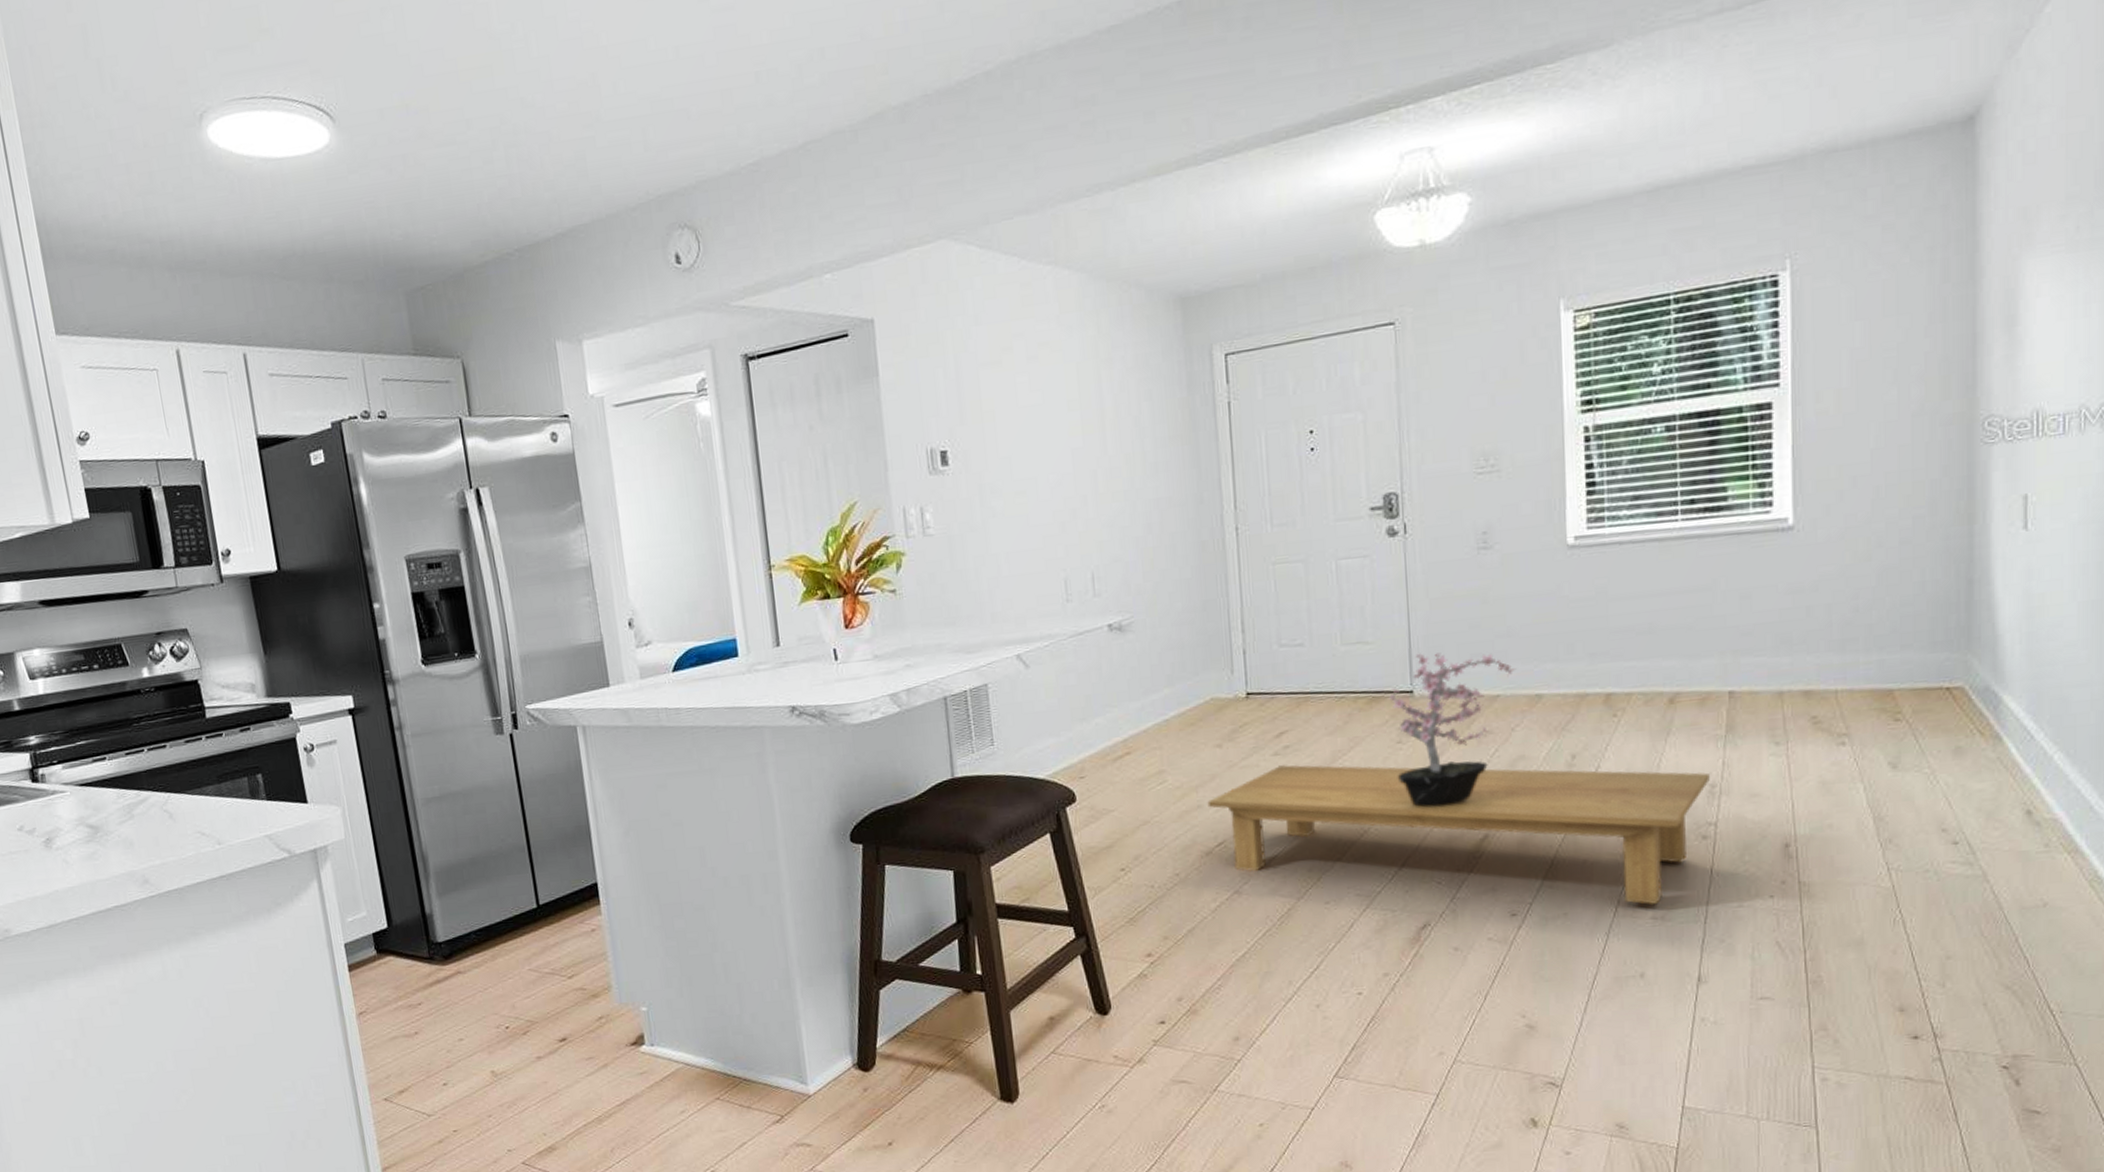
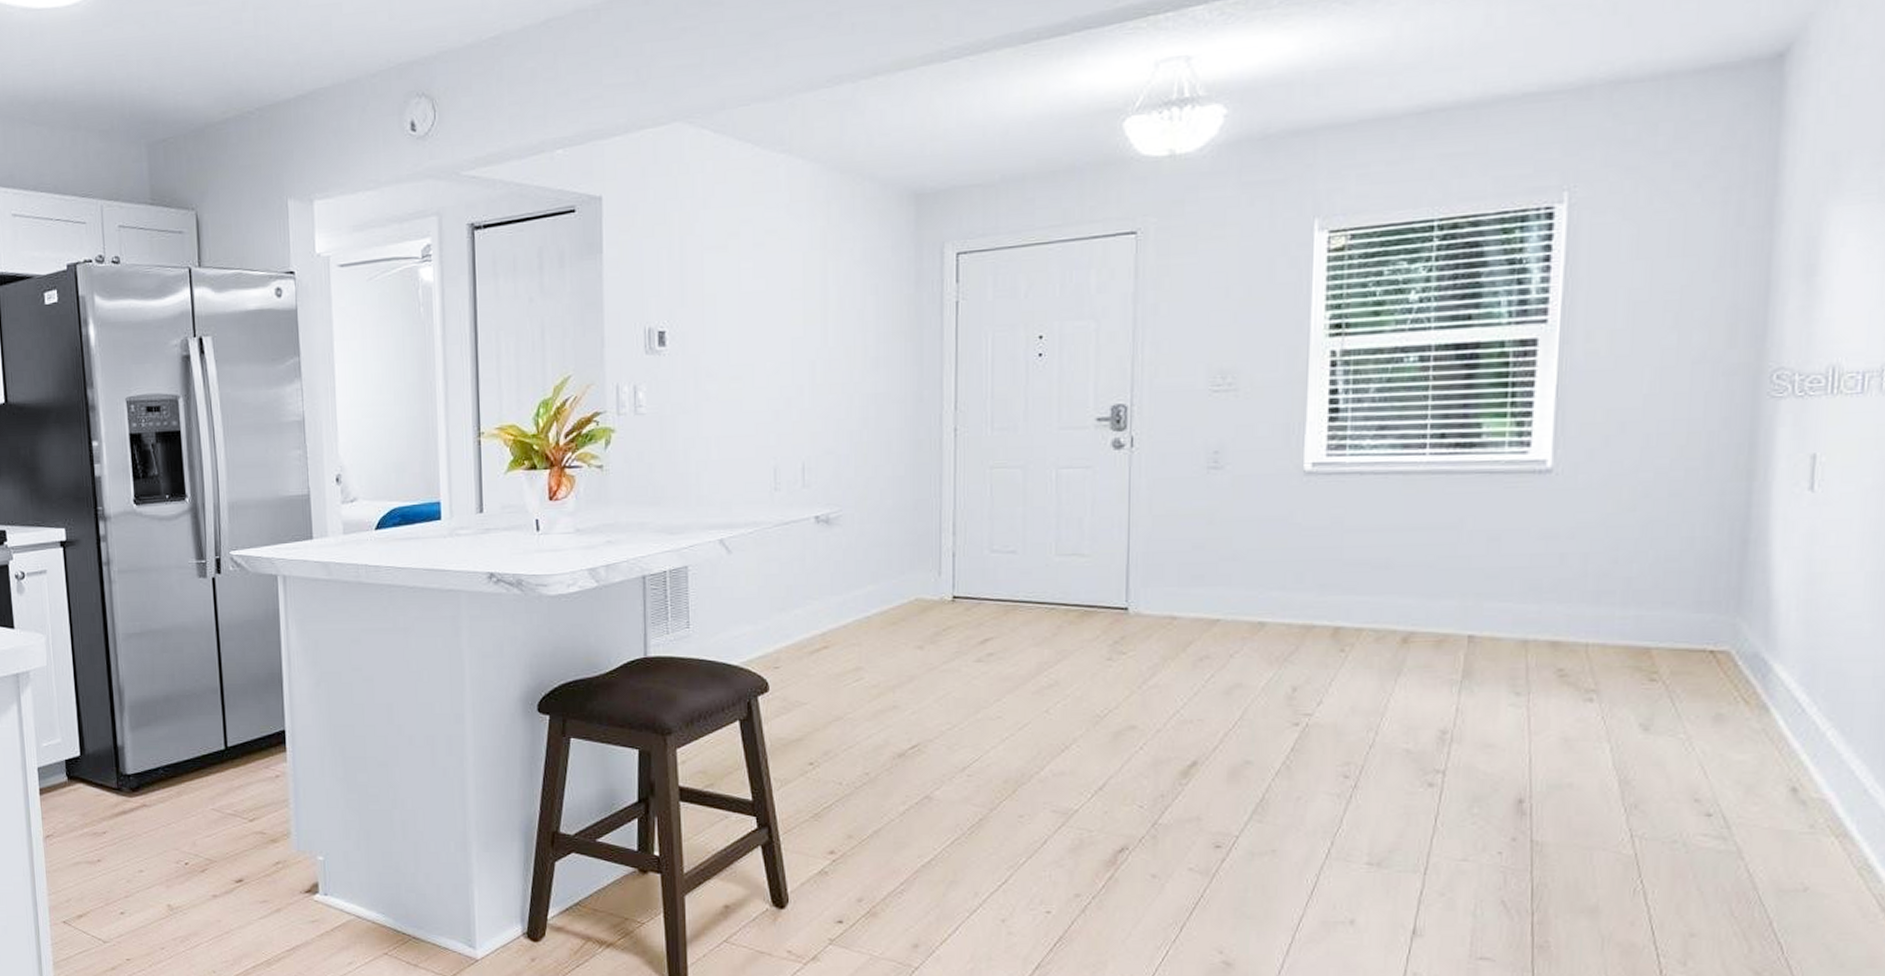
coffee table: present [1207,765,1710,904] -> none [904,672,1441,849]
potted plant: present [1389,652,1516,808] -> none [1102,570,1240,728]

